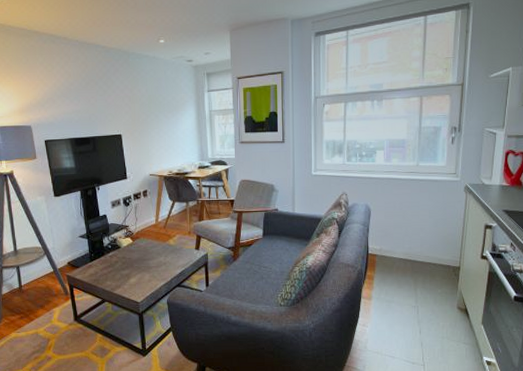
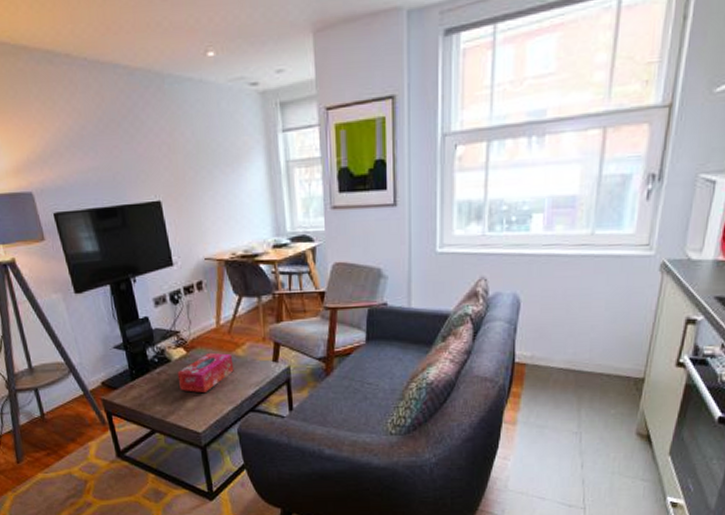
tissue box: none [125,242,167,272] -> present [177,352,234,394]

